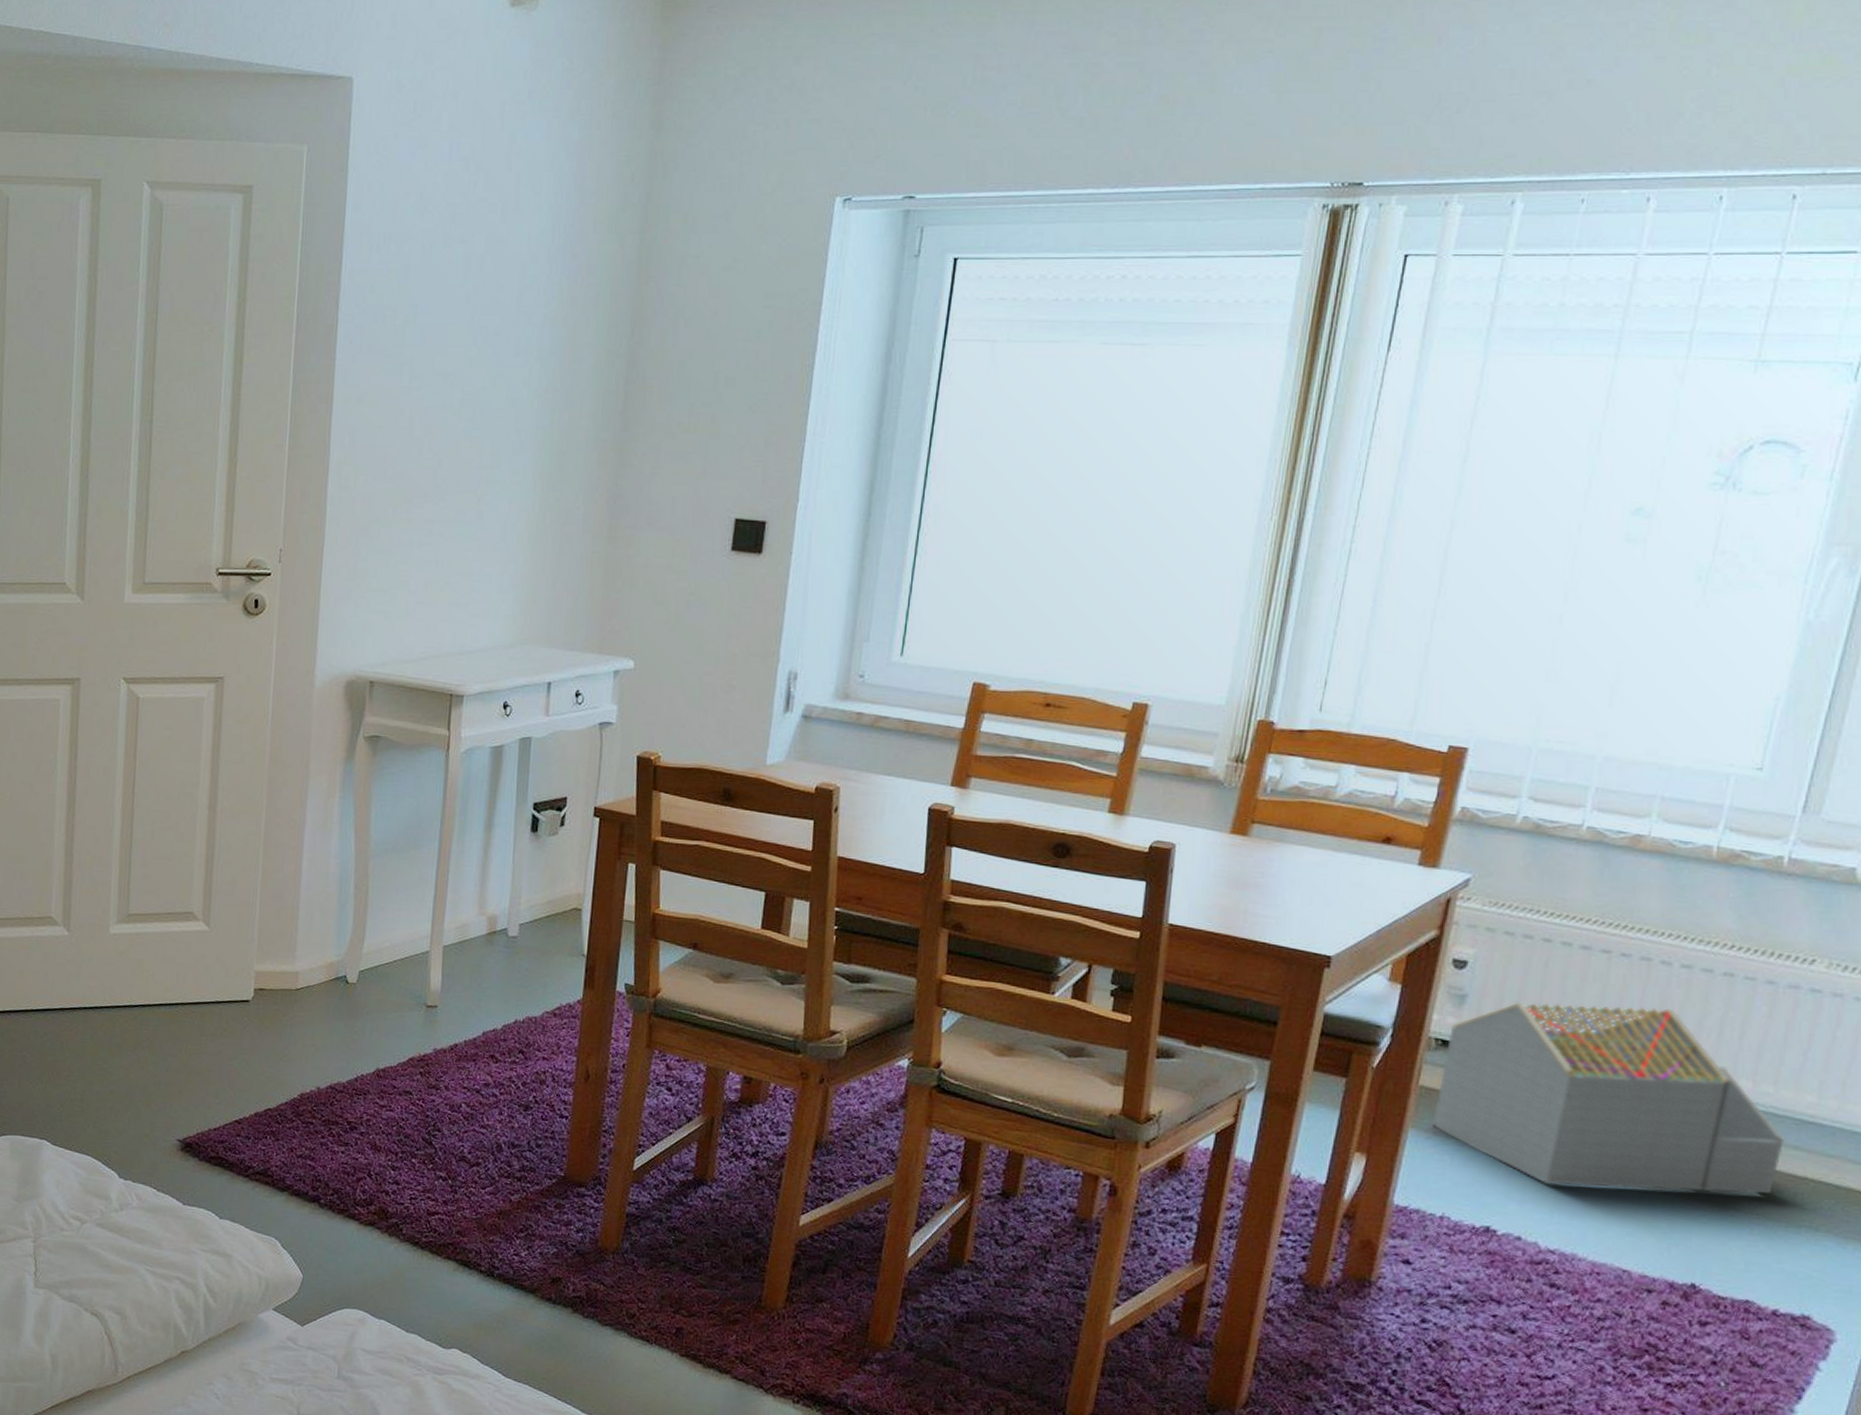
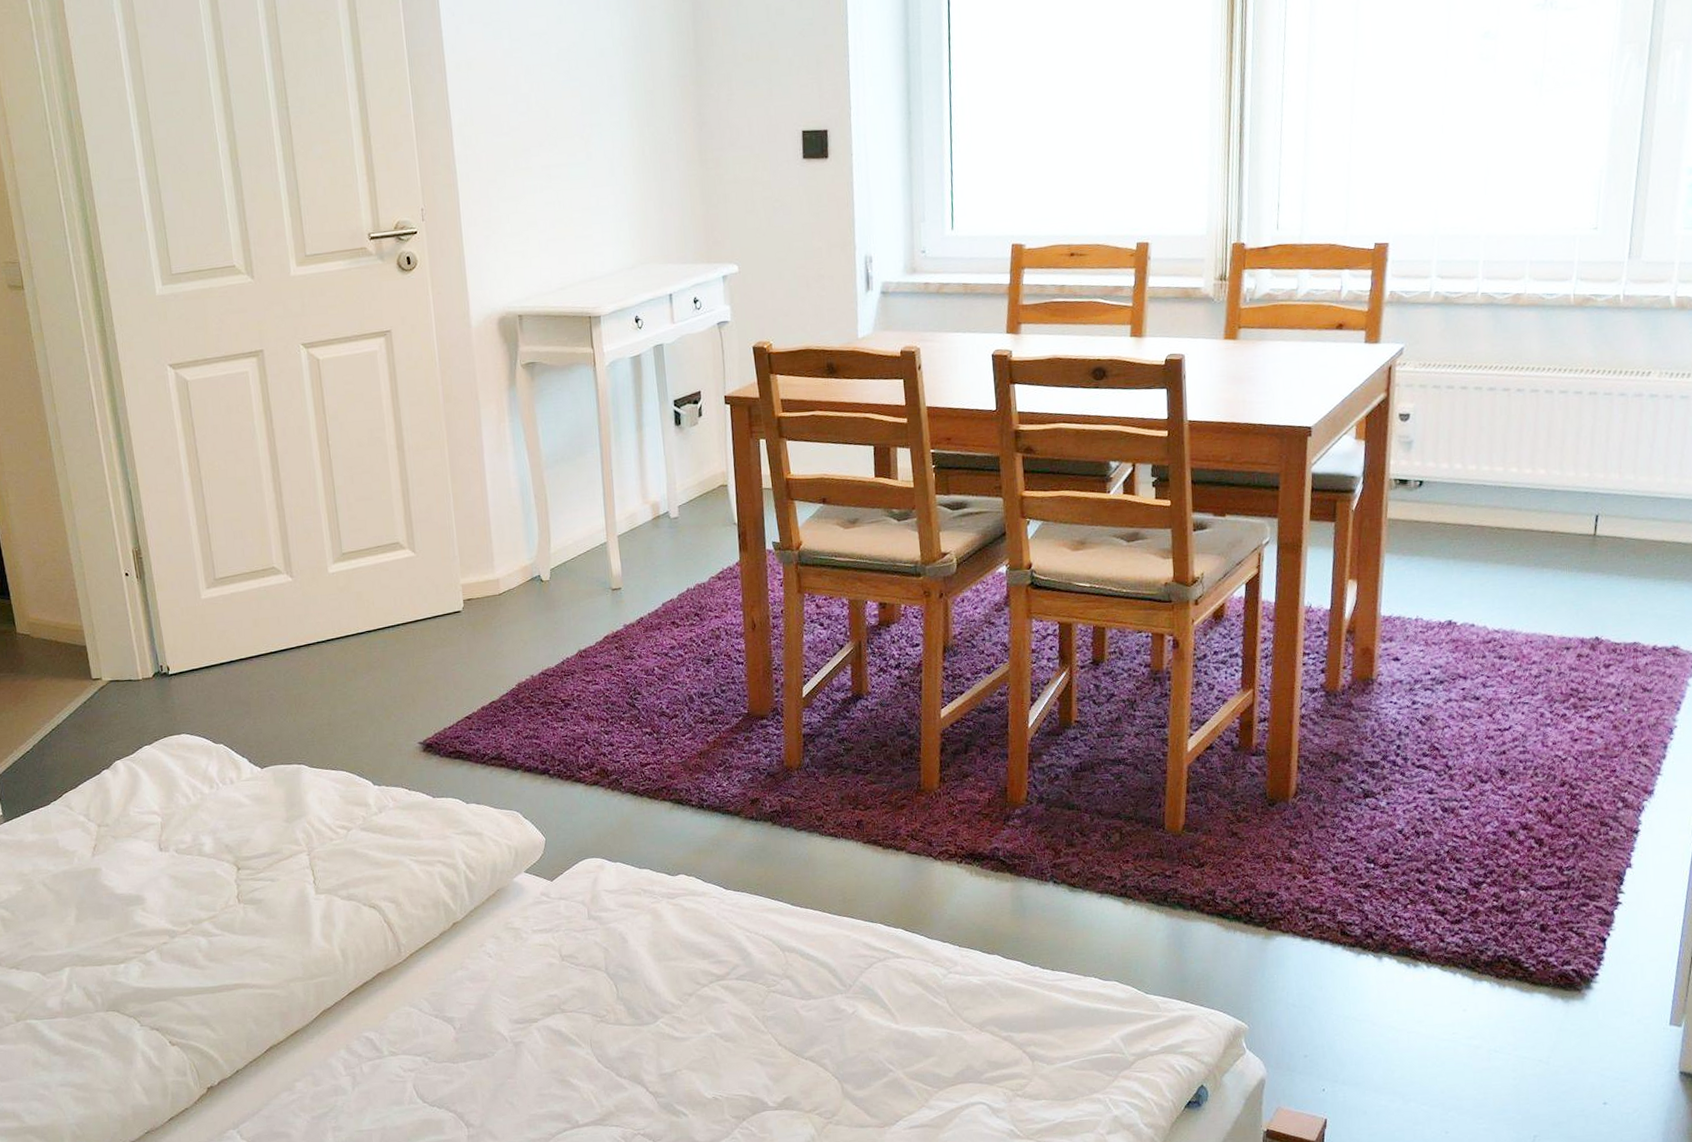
architectural model: present [1432,1003,1784,1194] -> none [1400,426,1645,579]

